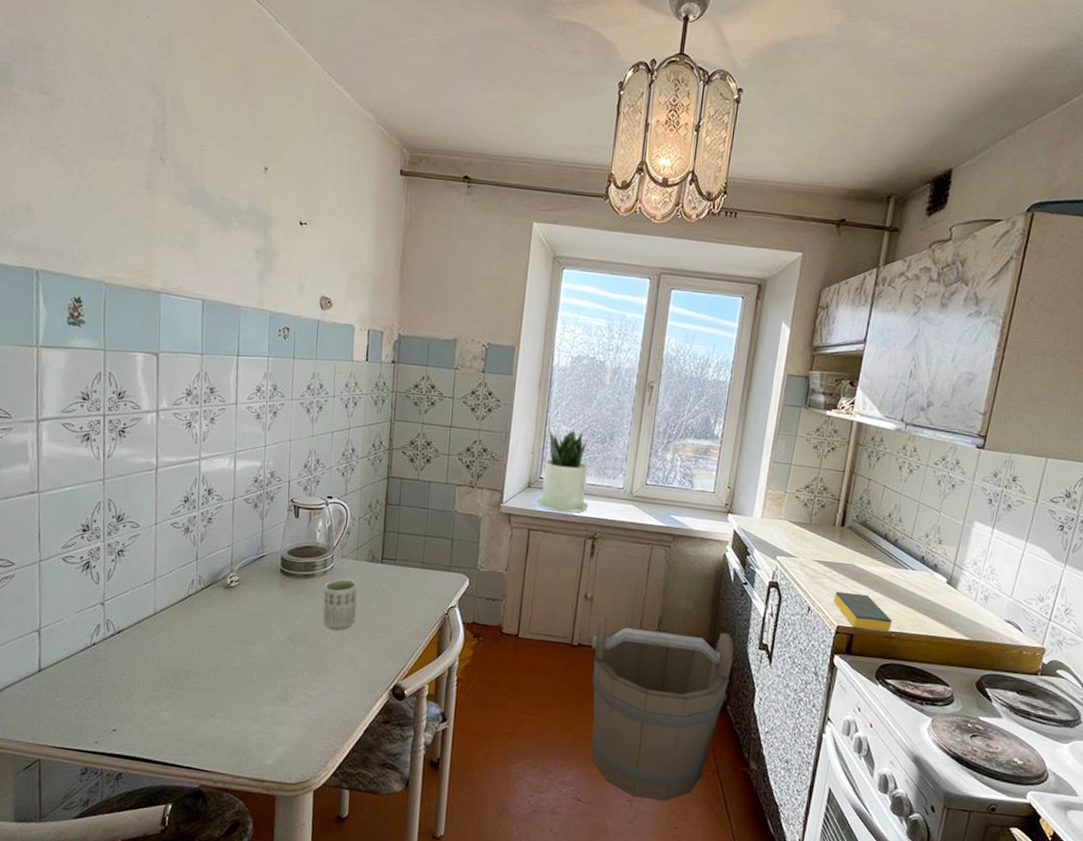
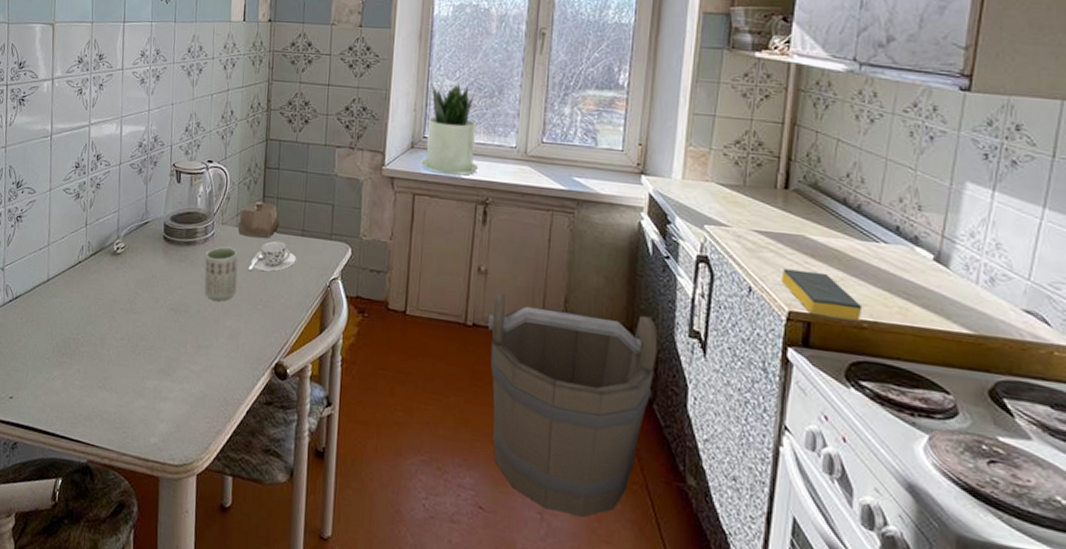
sugar bowl: none [357,535,400,571] -> present [237,200,280,239]
teacup: none [368,573,416,601] -> present [248,241,296,272]

